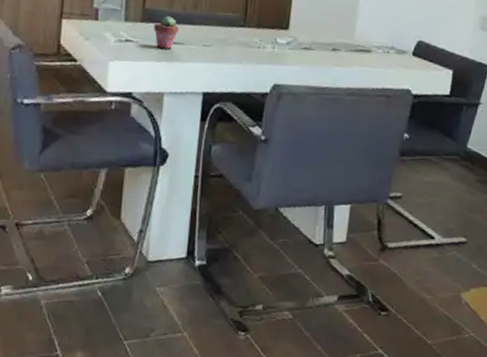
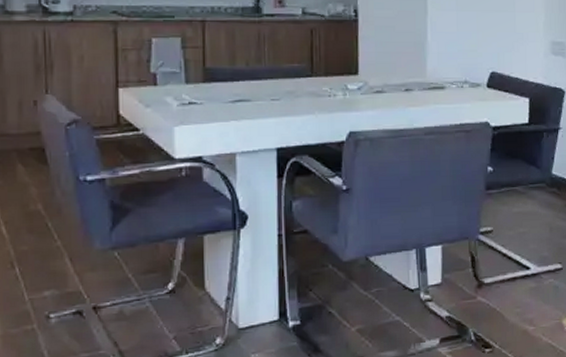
potted succulent: present [153,16,179,49] -> none [217,73,244,107]

